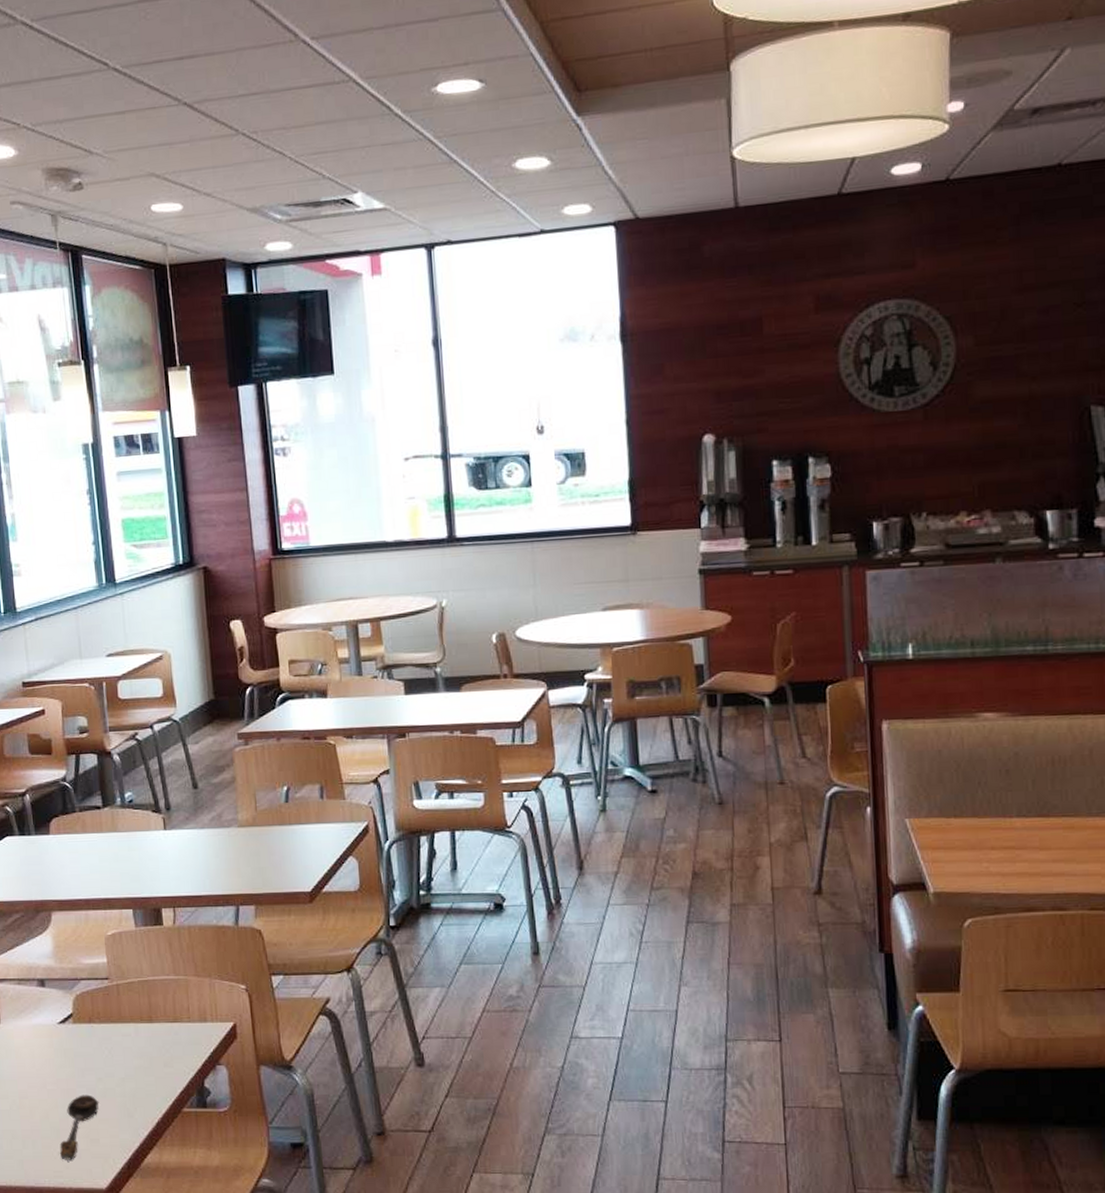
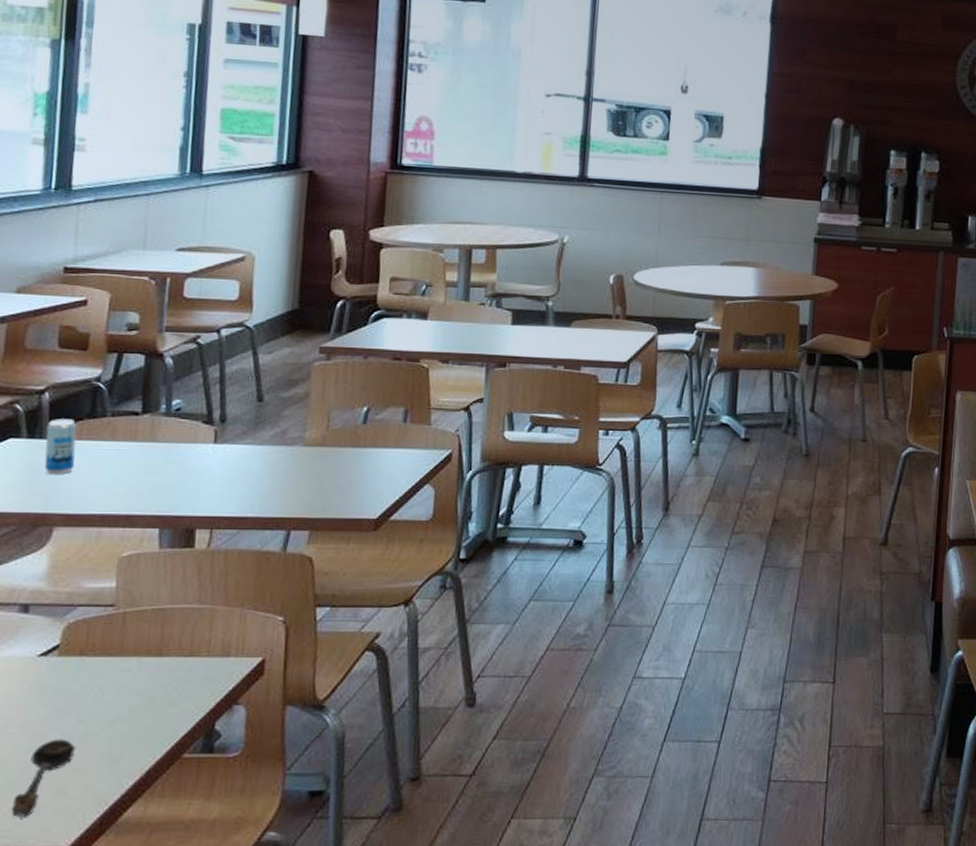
beverage can: none [32,816,59,865] -> present [44,419,77,474]

